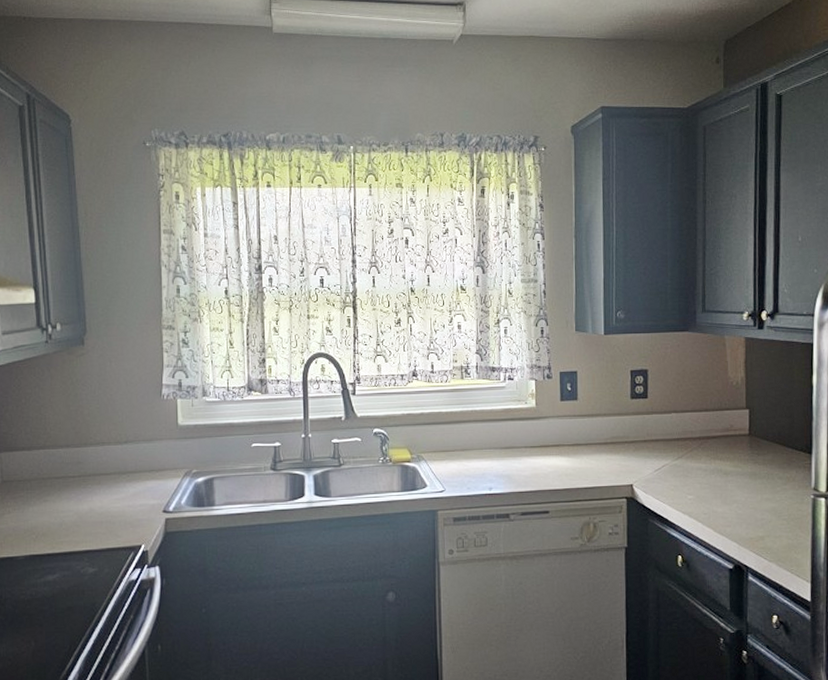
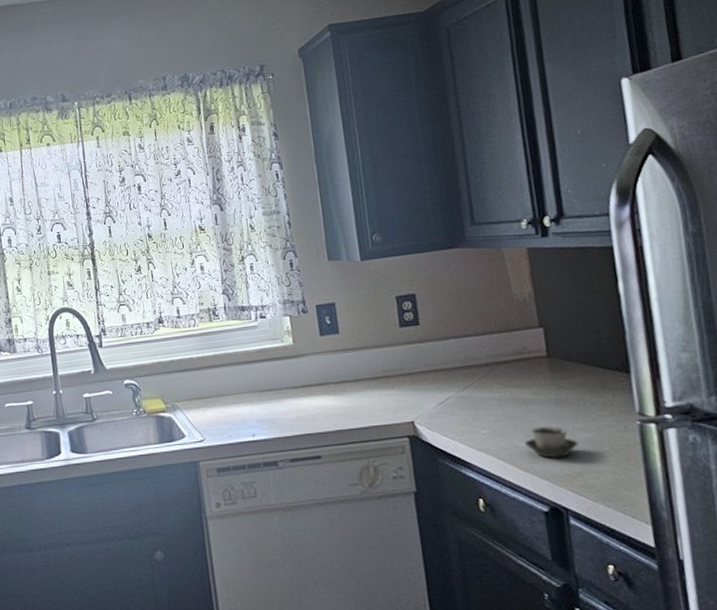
cup: none [721,495,764,523] -> present [525,426,579,458]

